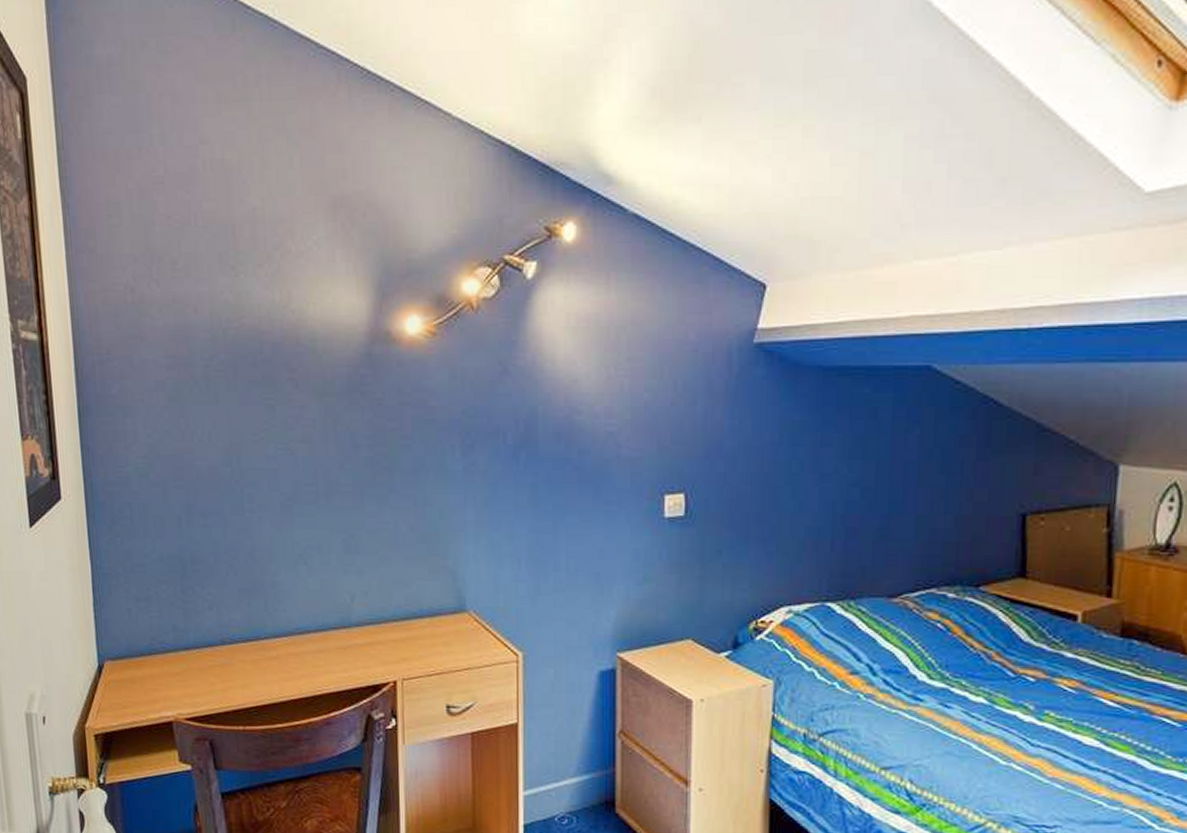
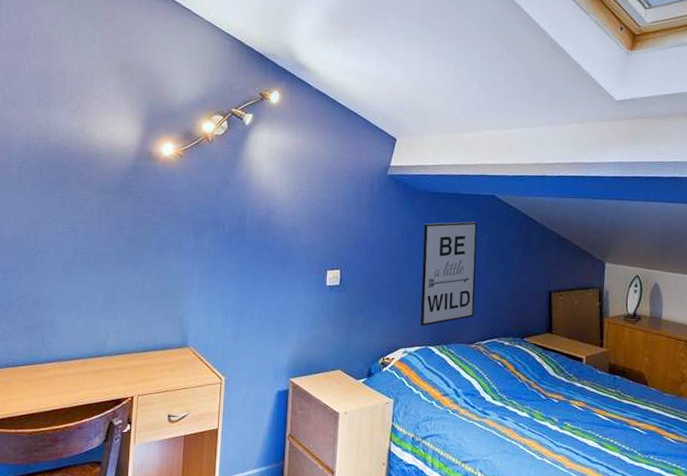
wall art: none [812,410,903,573] -> present [420,222,478,326]

